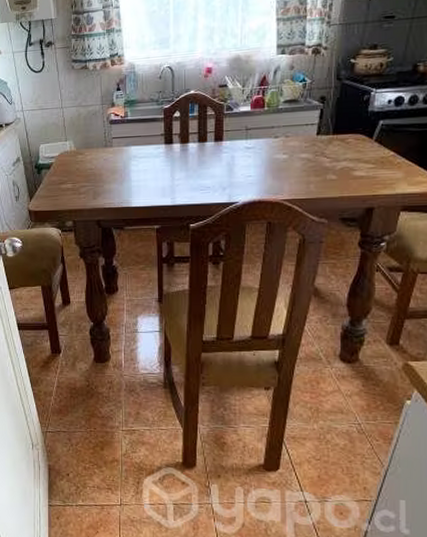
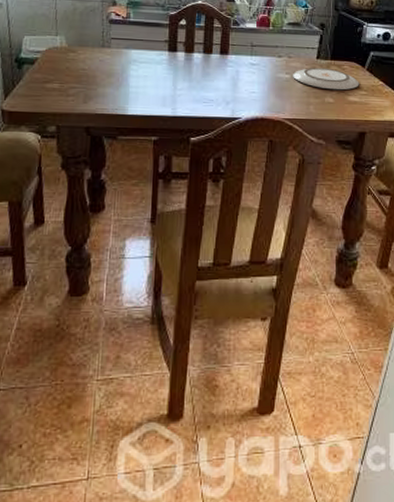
plate: none [291,143,366,166] -> present [293,67,359,91]

